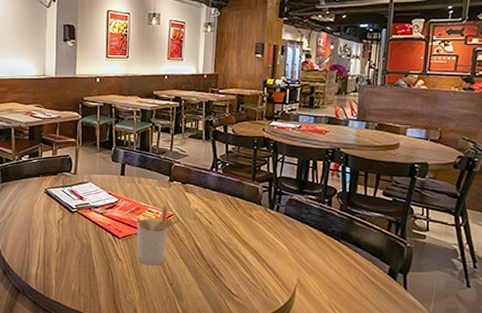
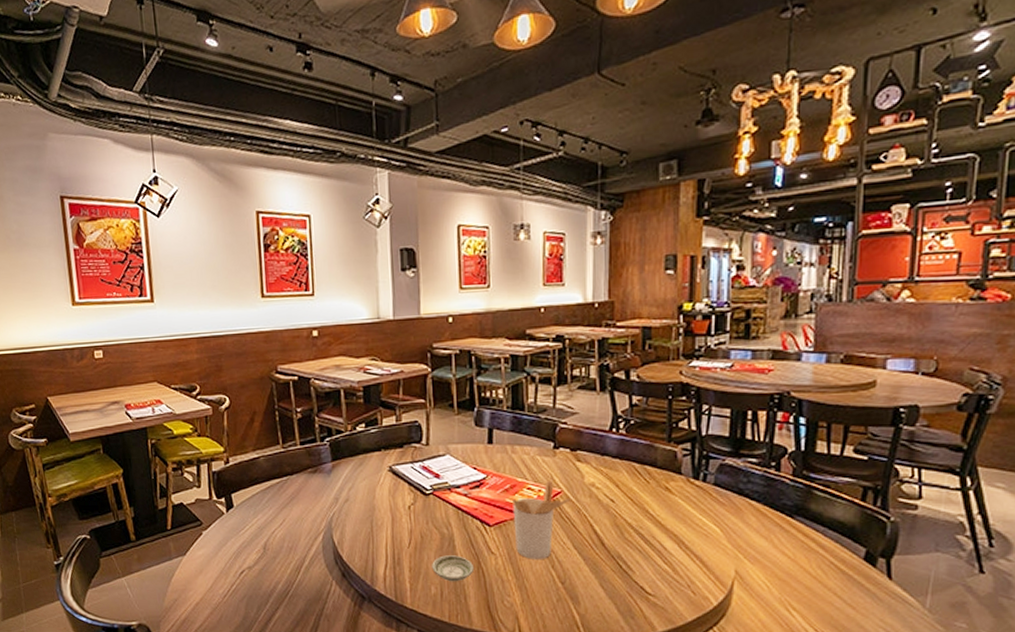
saucer: none [73,260,106,281] -> present [432,555,475,582]

